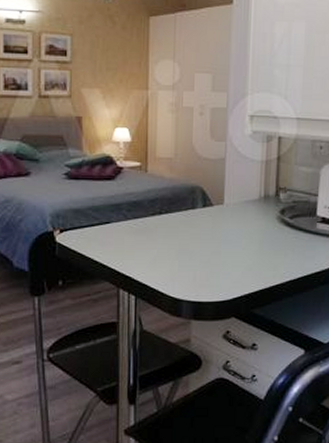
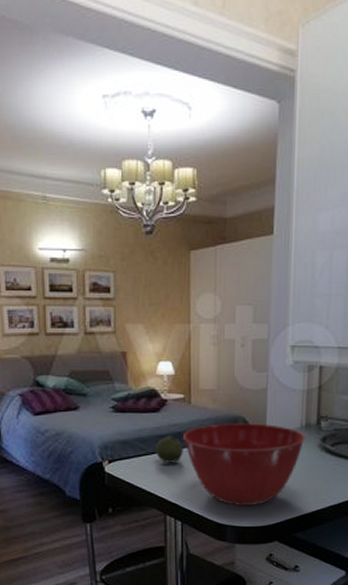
fruit: none [110,205,139,233] -> present [156,436,183,463]
mixing bowl: none [139,192,264,279] -> present [183,422,305,506]

